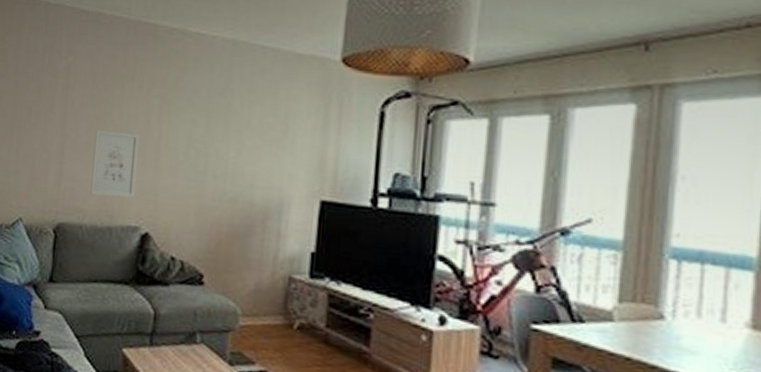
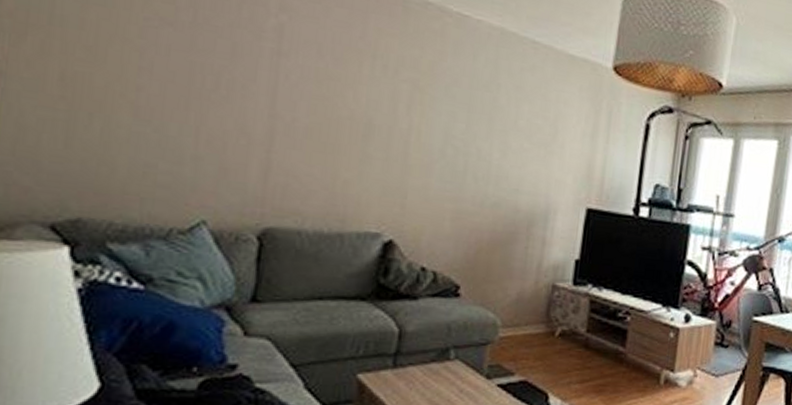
wall art: present [90,129,140,198] -> none [313,112,383,199]

